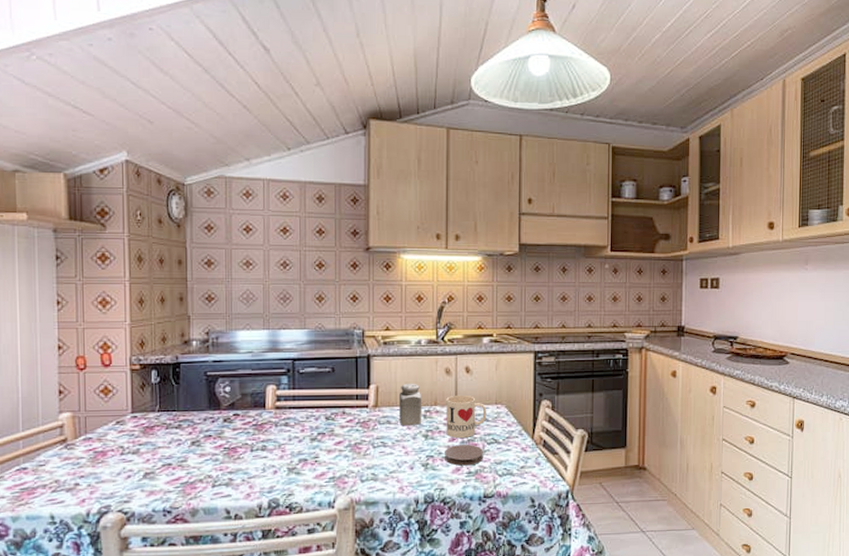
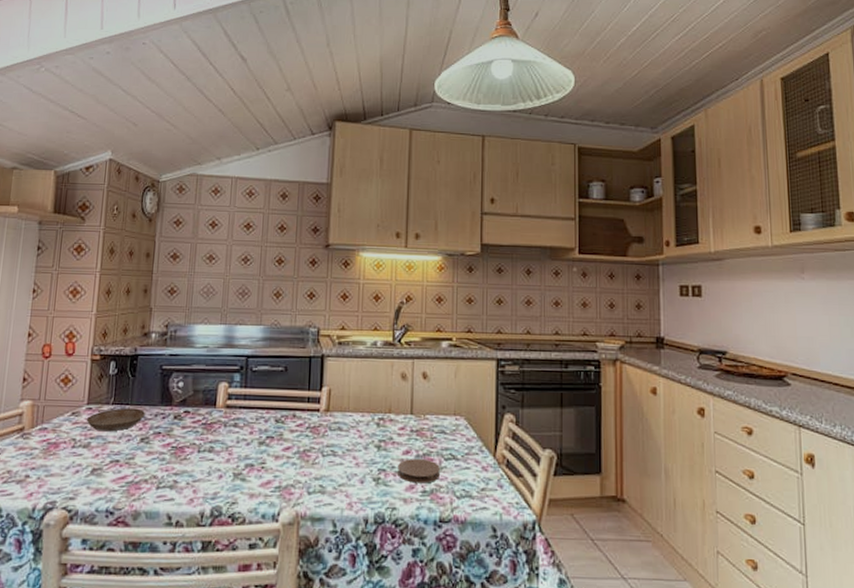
saucer: none [132,414,193,438] -> present [86,408,145,432]
salt shaker: present [400,383,422,425] -> none [351,387,376,434]
mug: present [446,394,487,439] -> none [400,402,445,452]

